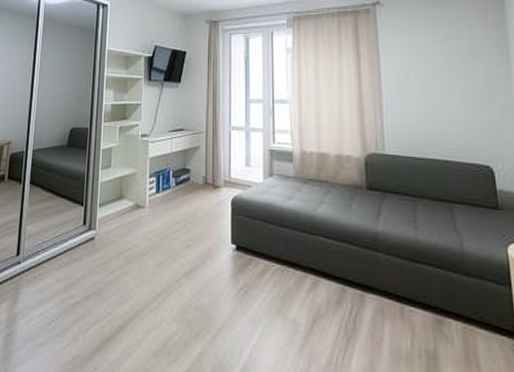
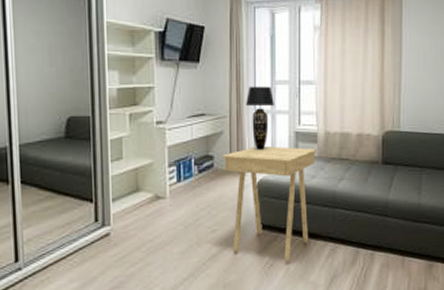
side table: none [197,162,293,290] -> present [221,146,317,261]
table lamp: none [222,104,248,168] -> present [246,86,274,151]

